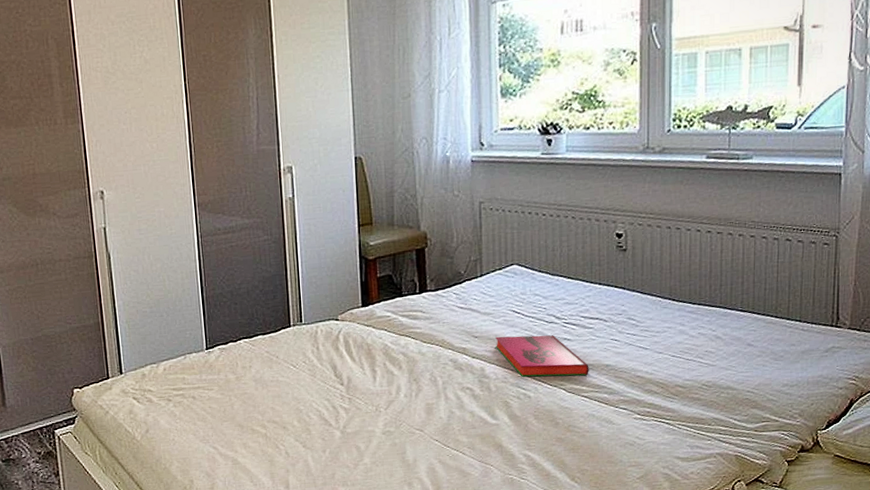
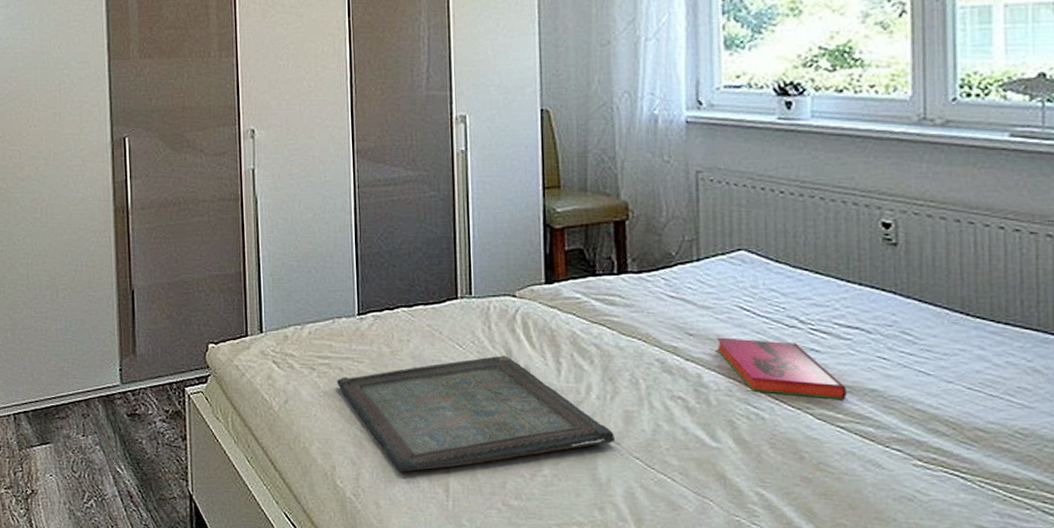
serving tray: none [190,370,420,477] -> present [337,355,616,472]

